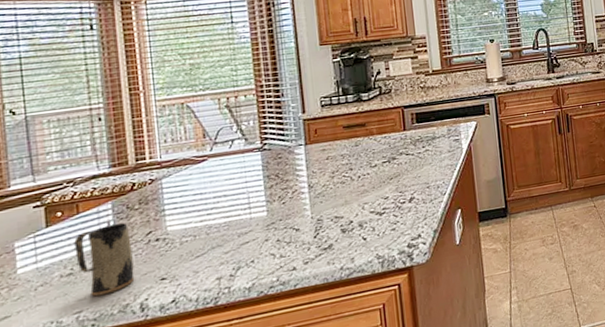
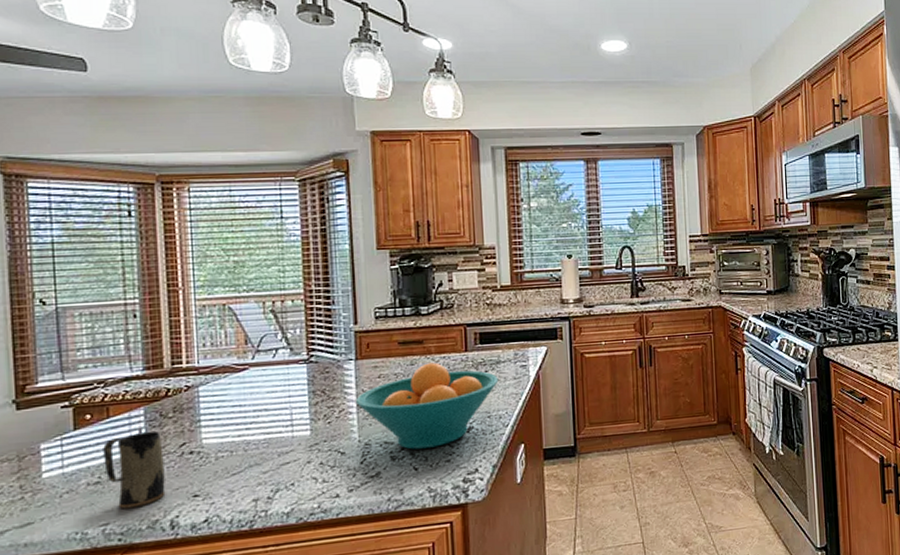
fruit bowl: none [307,142,435,222] -> present [356,362,499,450]

